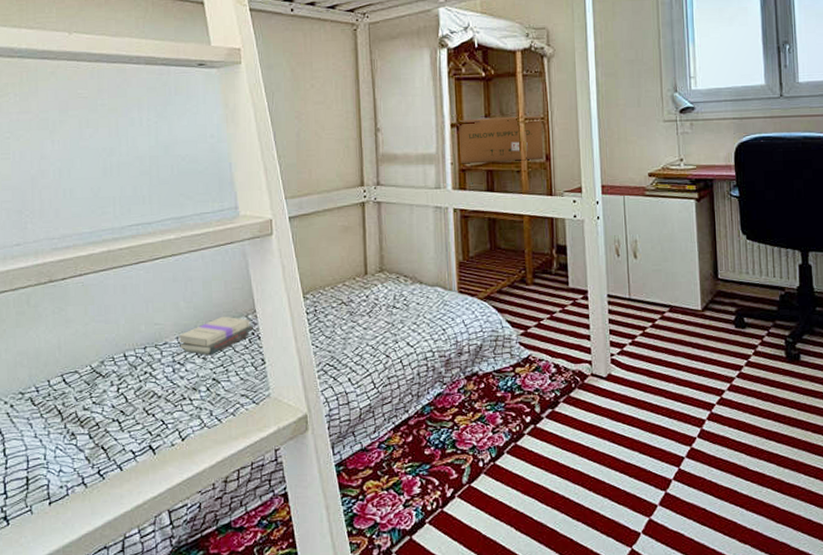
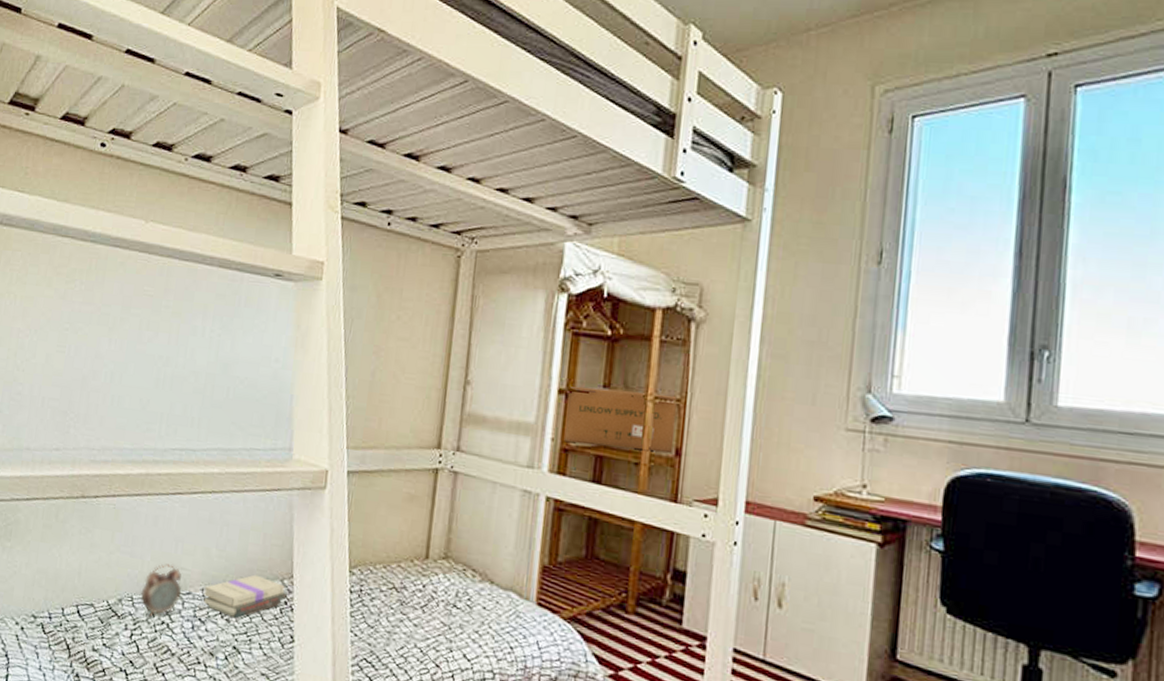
alarm clock: none [120,323,159,370] -> present [140,564,182,617]

